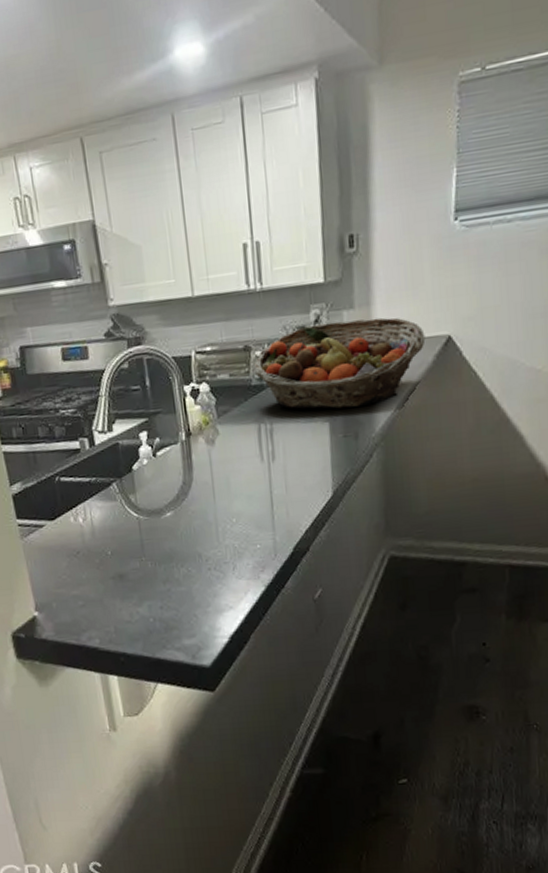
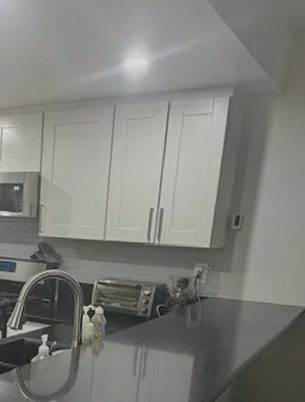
fruit basket: present [253,317,426,409] -> none [141,278,286,350]

